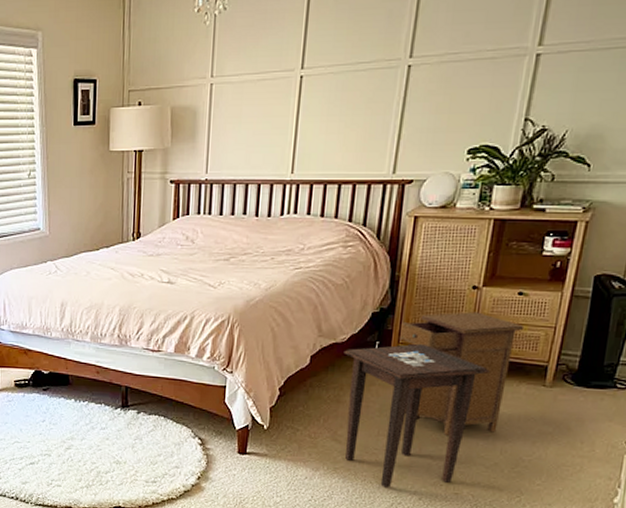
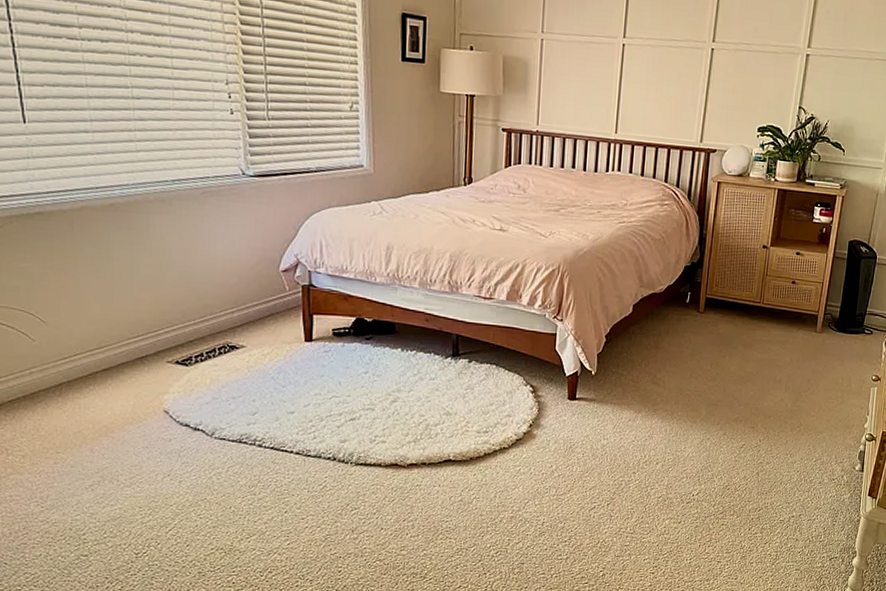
side table: present [343,343,490,488] -> none [661,295,776,425]
nightstand: present [400,312,525,435] -> none [707,267,801,376]

